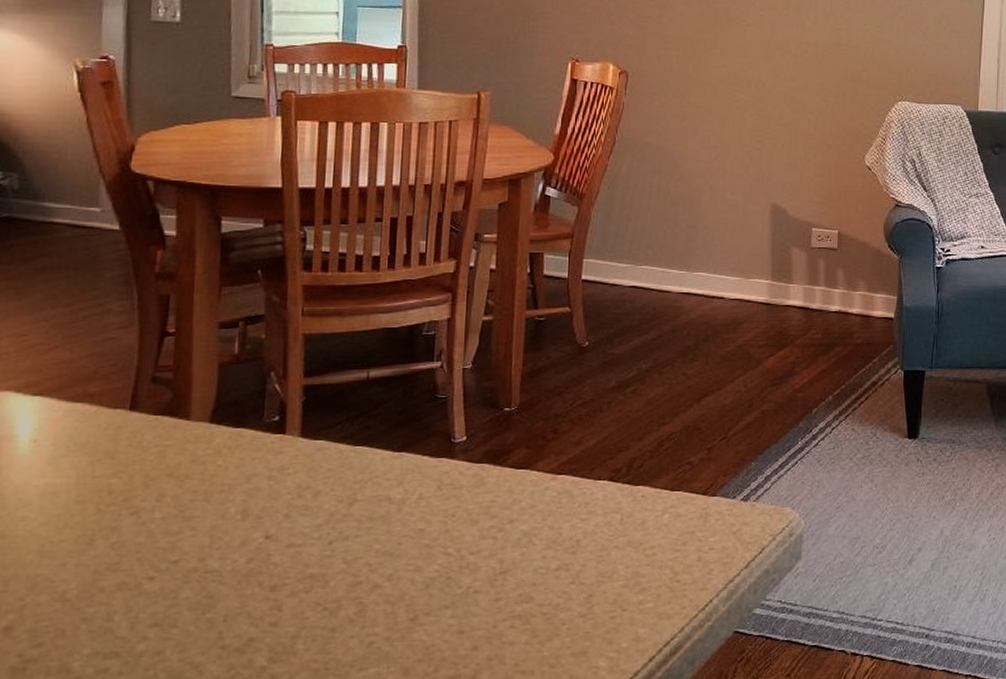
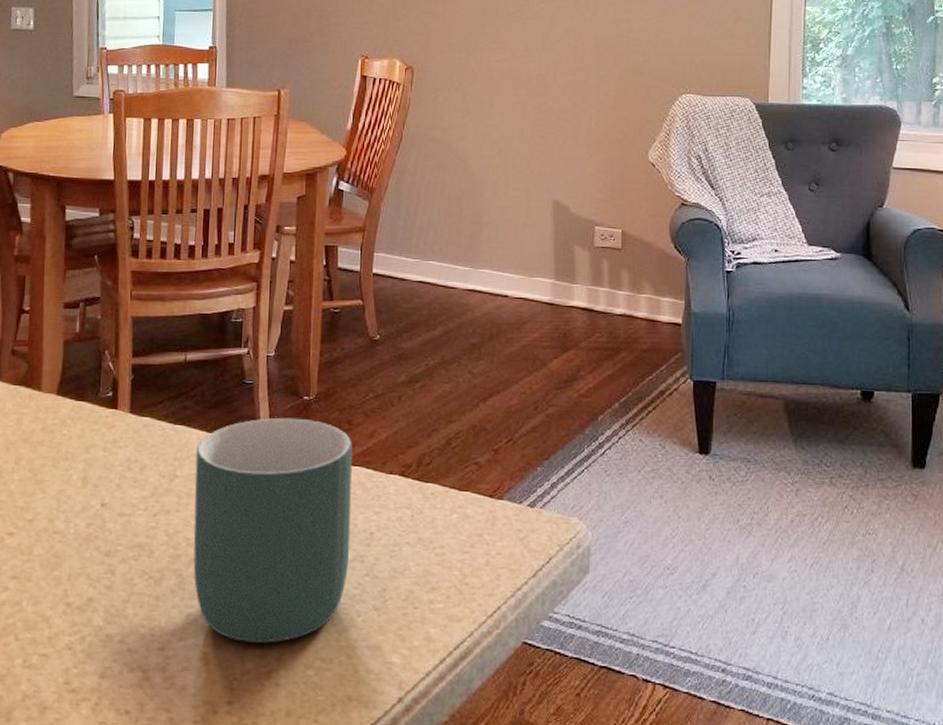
mug: none [376,430,558,665] -> present [193,417,353,643]

